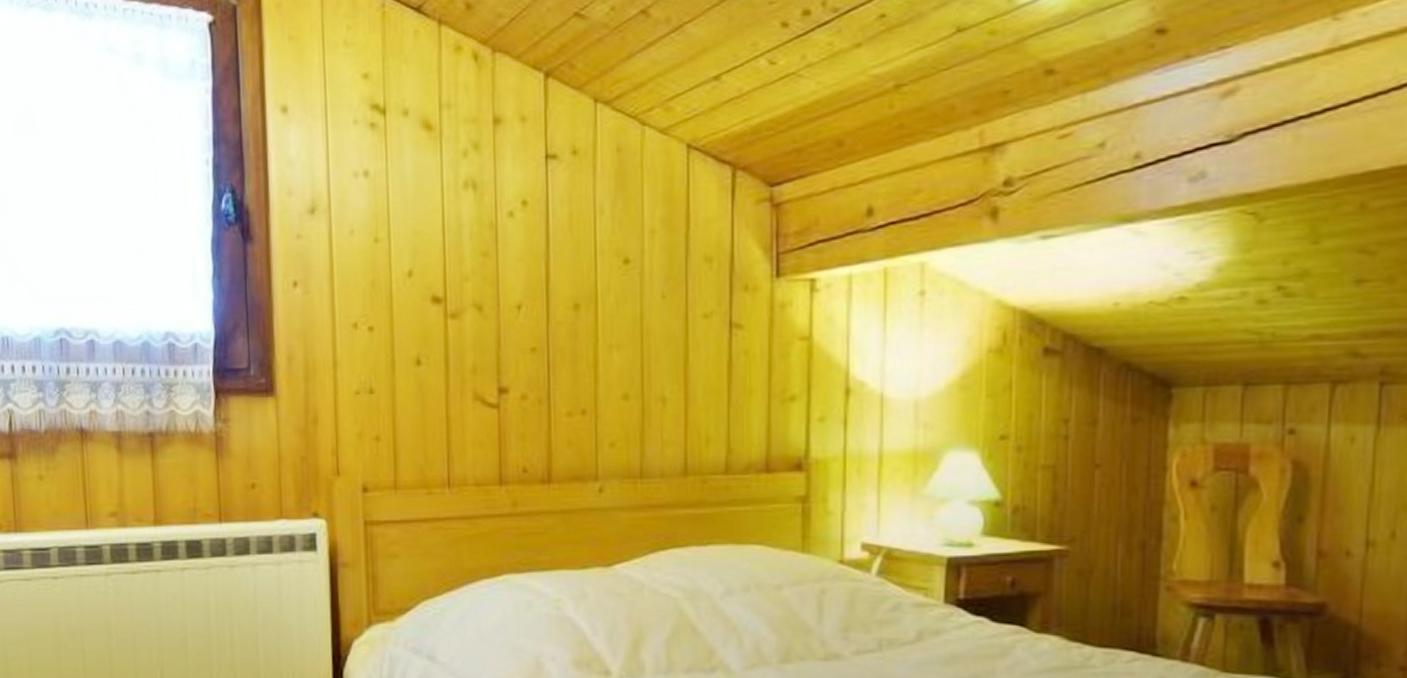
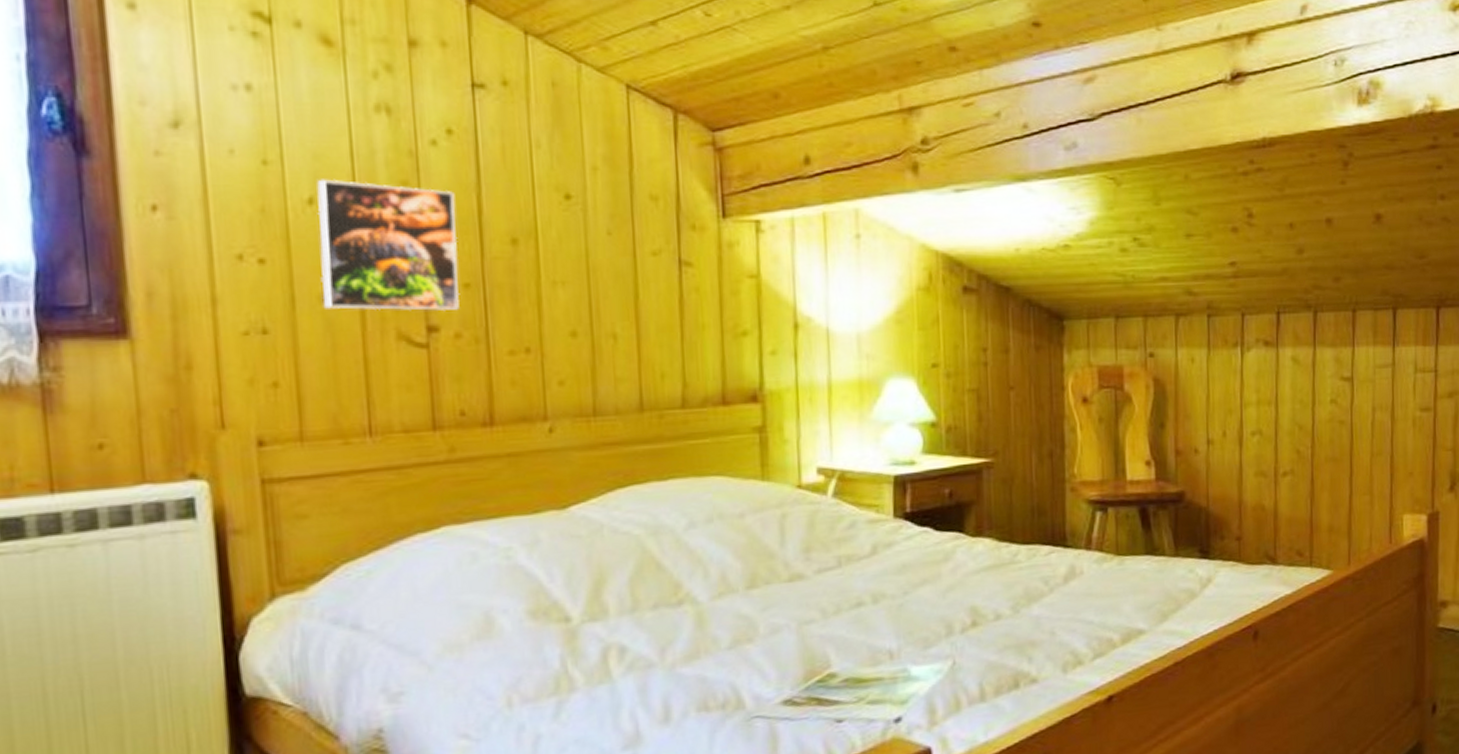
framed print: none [415,253,528,373] -> present [317,179,460,311]

